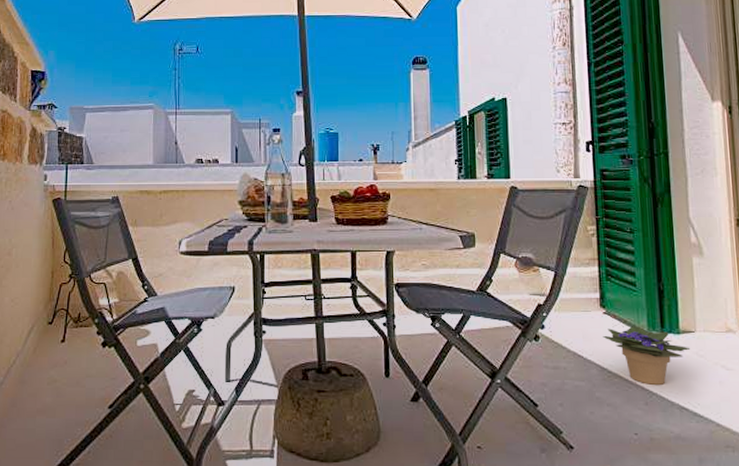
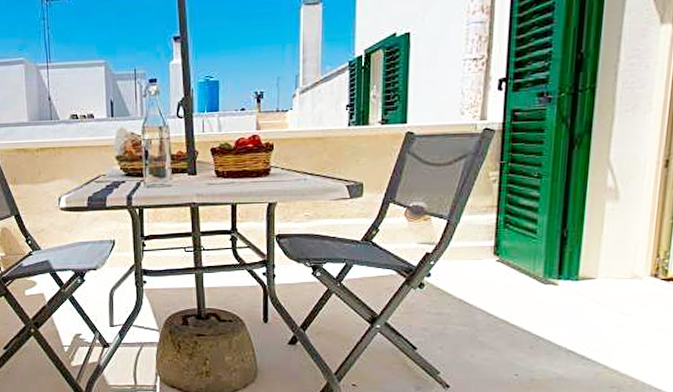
potted flower: present [603,326,691,385] -> none [493,273,588,330]

